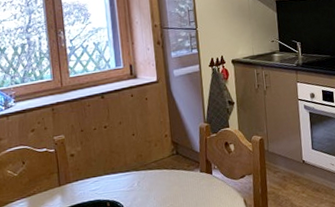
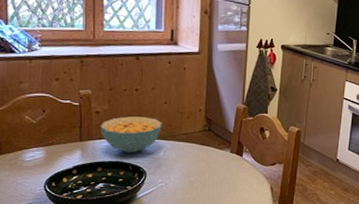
cereal bowl: none [76,151,133,190] -> present [100,116,162,153]

